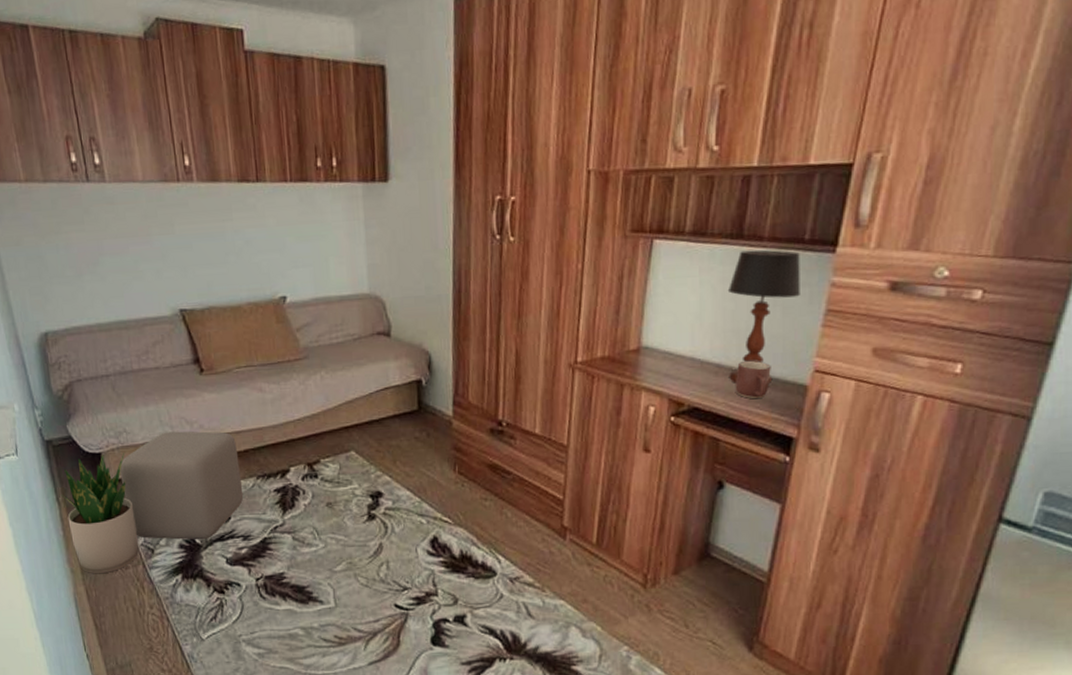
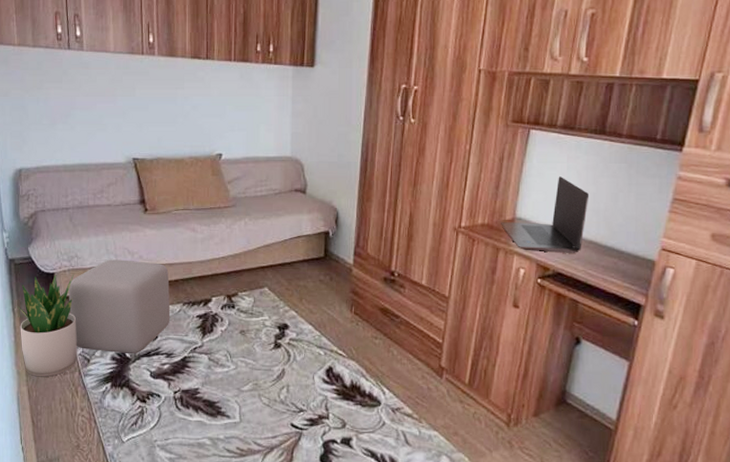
laptop computer: none [623,293,728,385] -> present [500,176,590,253]
table lamp: present [727,250,800,385] -> none [588,144,652,258]
mug: present [735,360,771,399] -> none [593,236,625,270]

